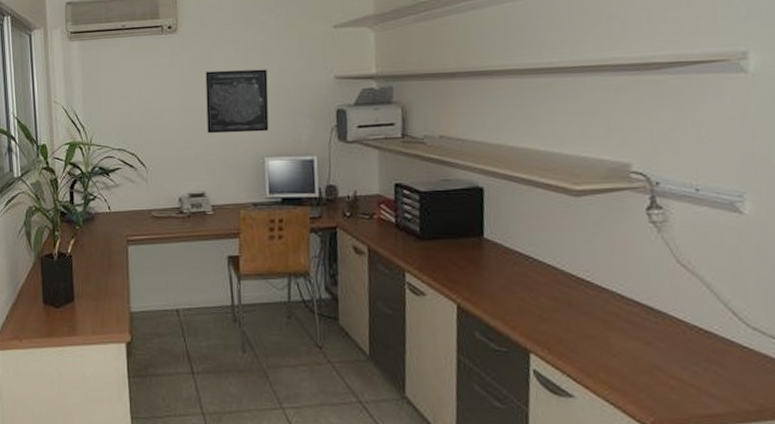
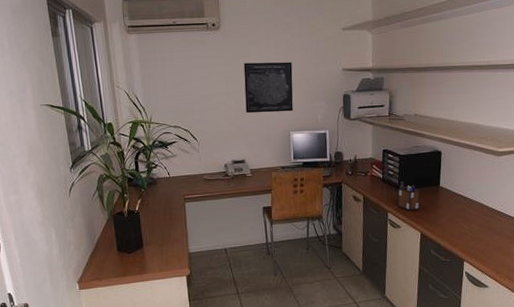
desk organizer: none [418,228,454,271] -> present [397,181,420,211]

